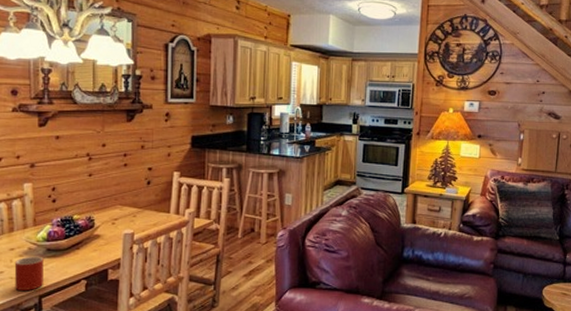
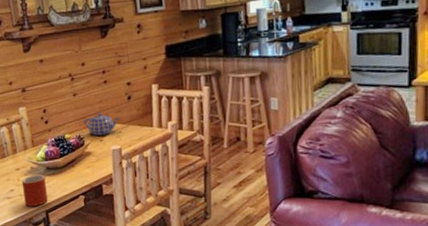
teapot: none [96,196,135,218] -> present [83,113,119,136]

